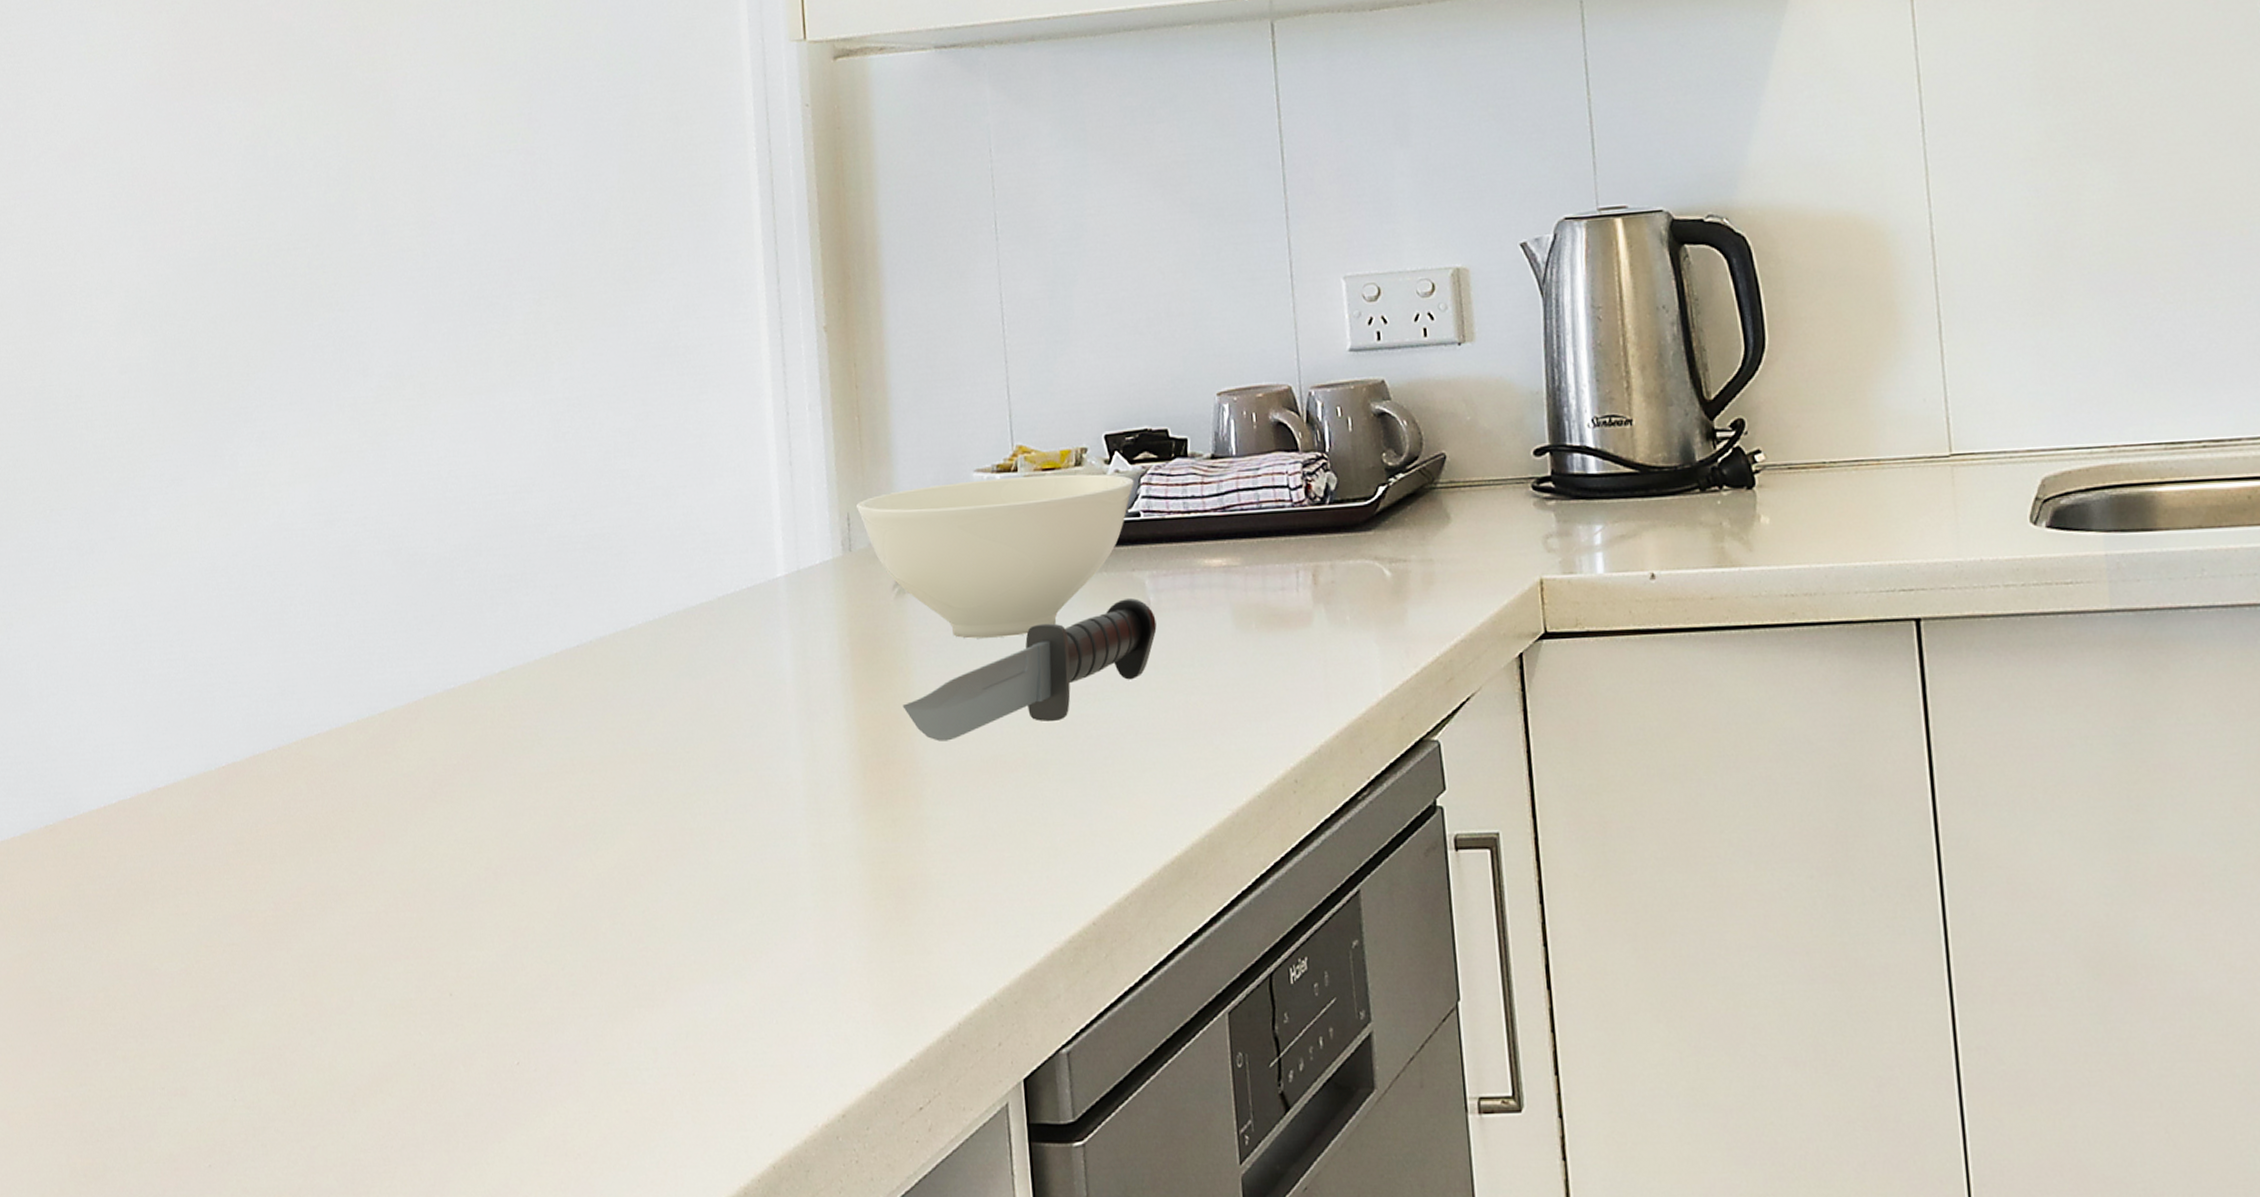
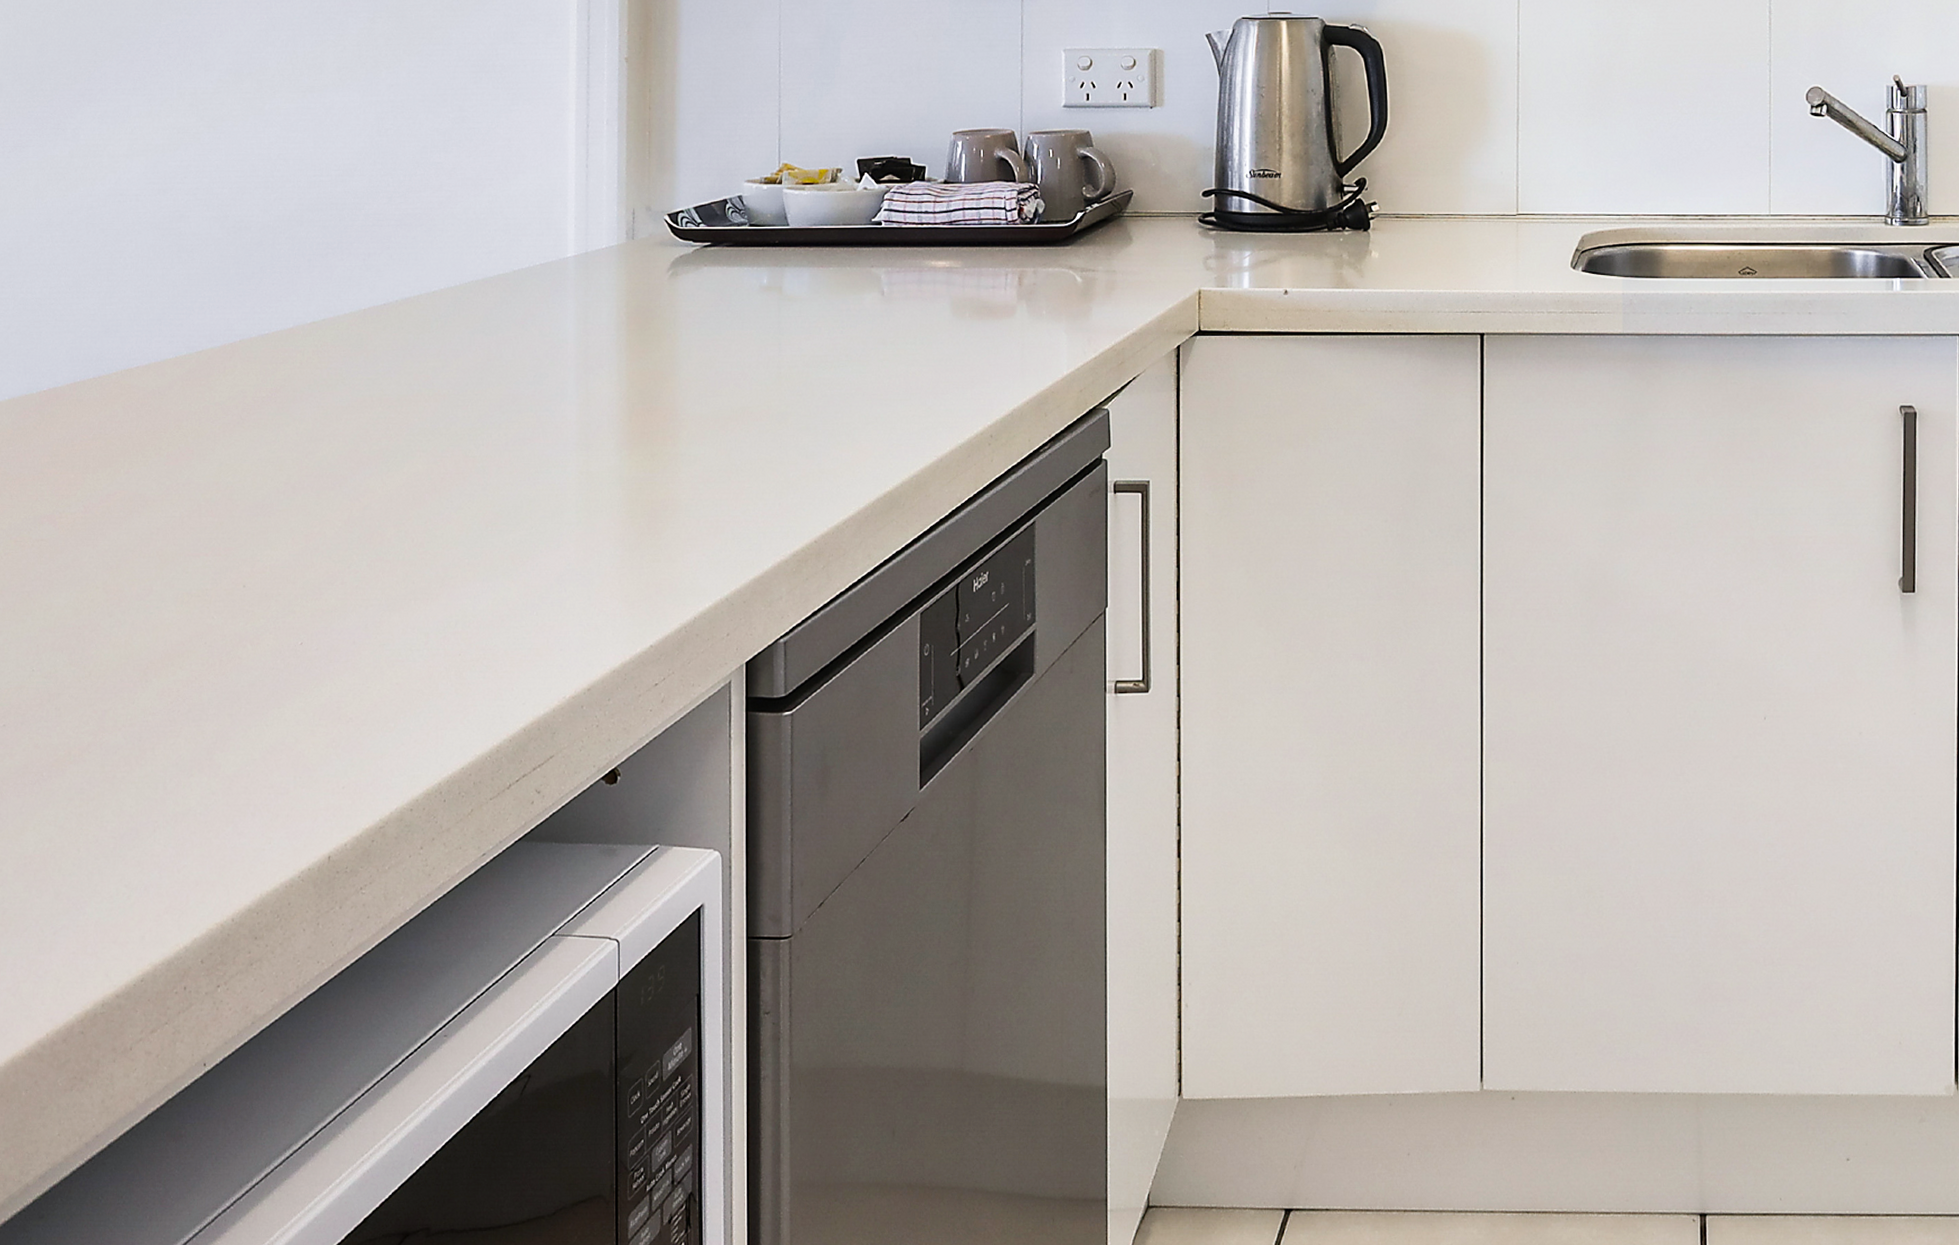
bowl: present [855,473,1134,639] -> none [641,188,879,314]
knife: present [902,598,1157,742] -> none [668,289,888,394]

